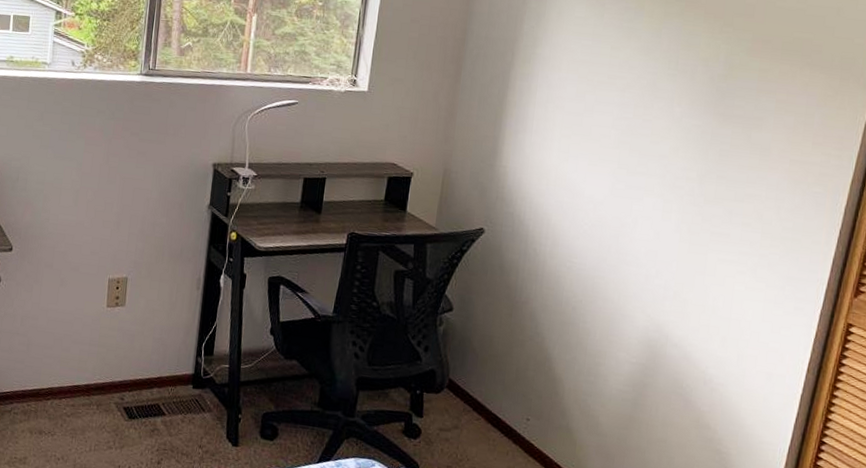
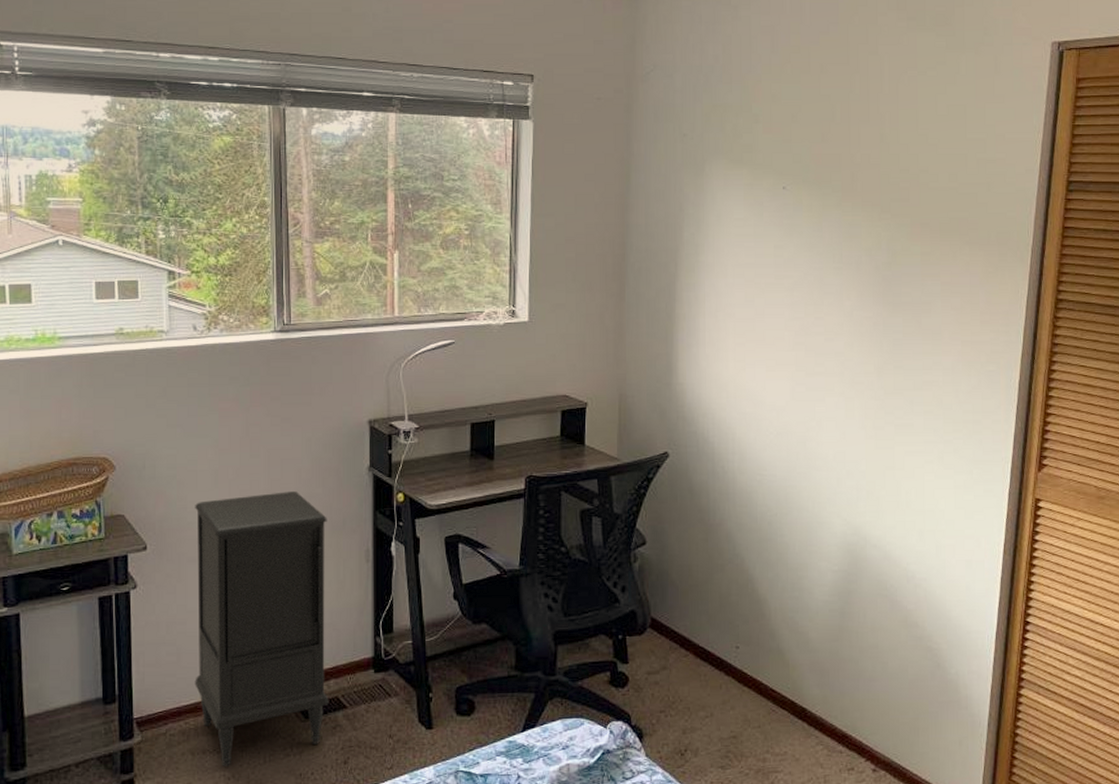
nightstand: none [39,215,167,449] -> present [195,491,329,766]

